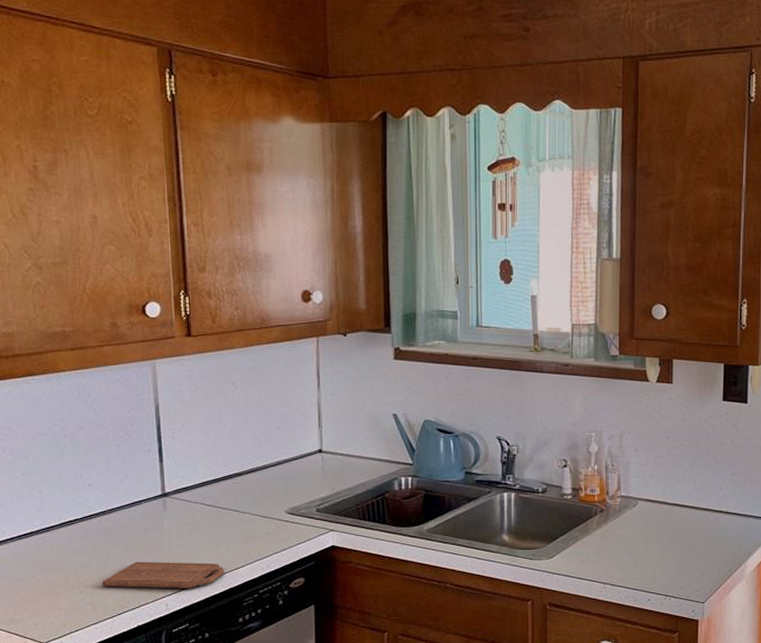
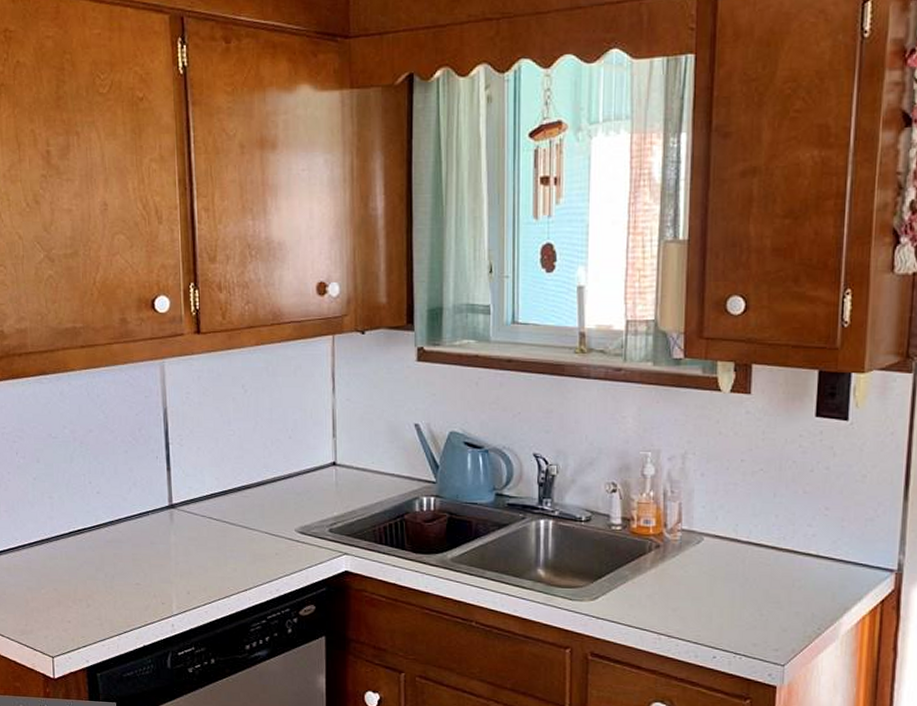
cutting board: present [102,561,224,589] -> none [109,577,232,609]

